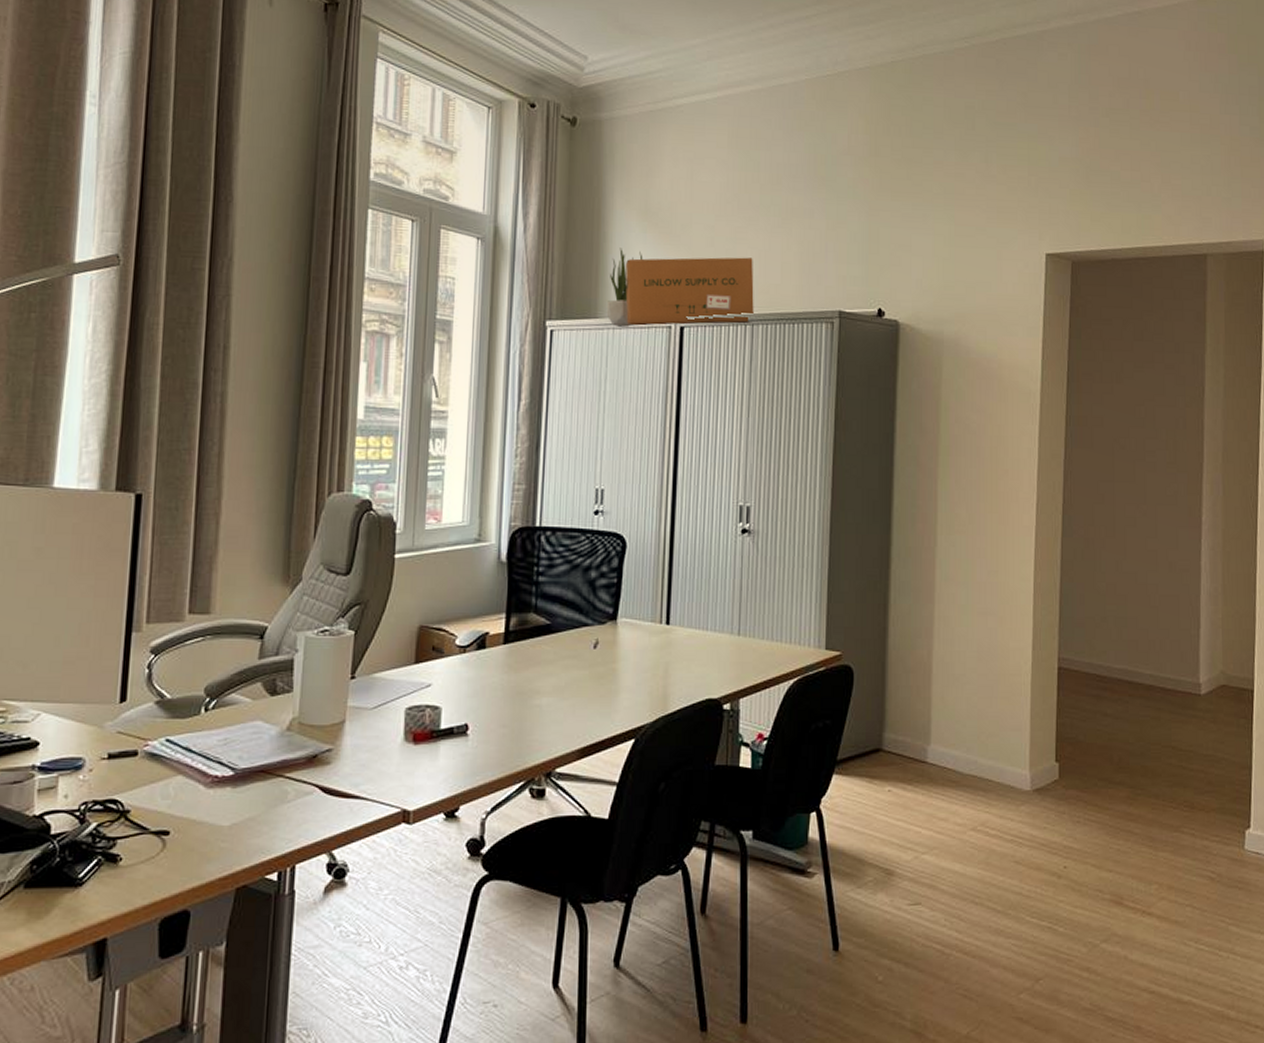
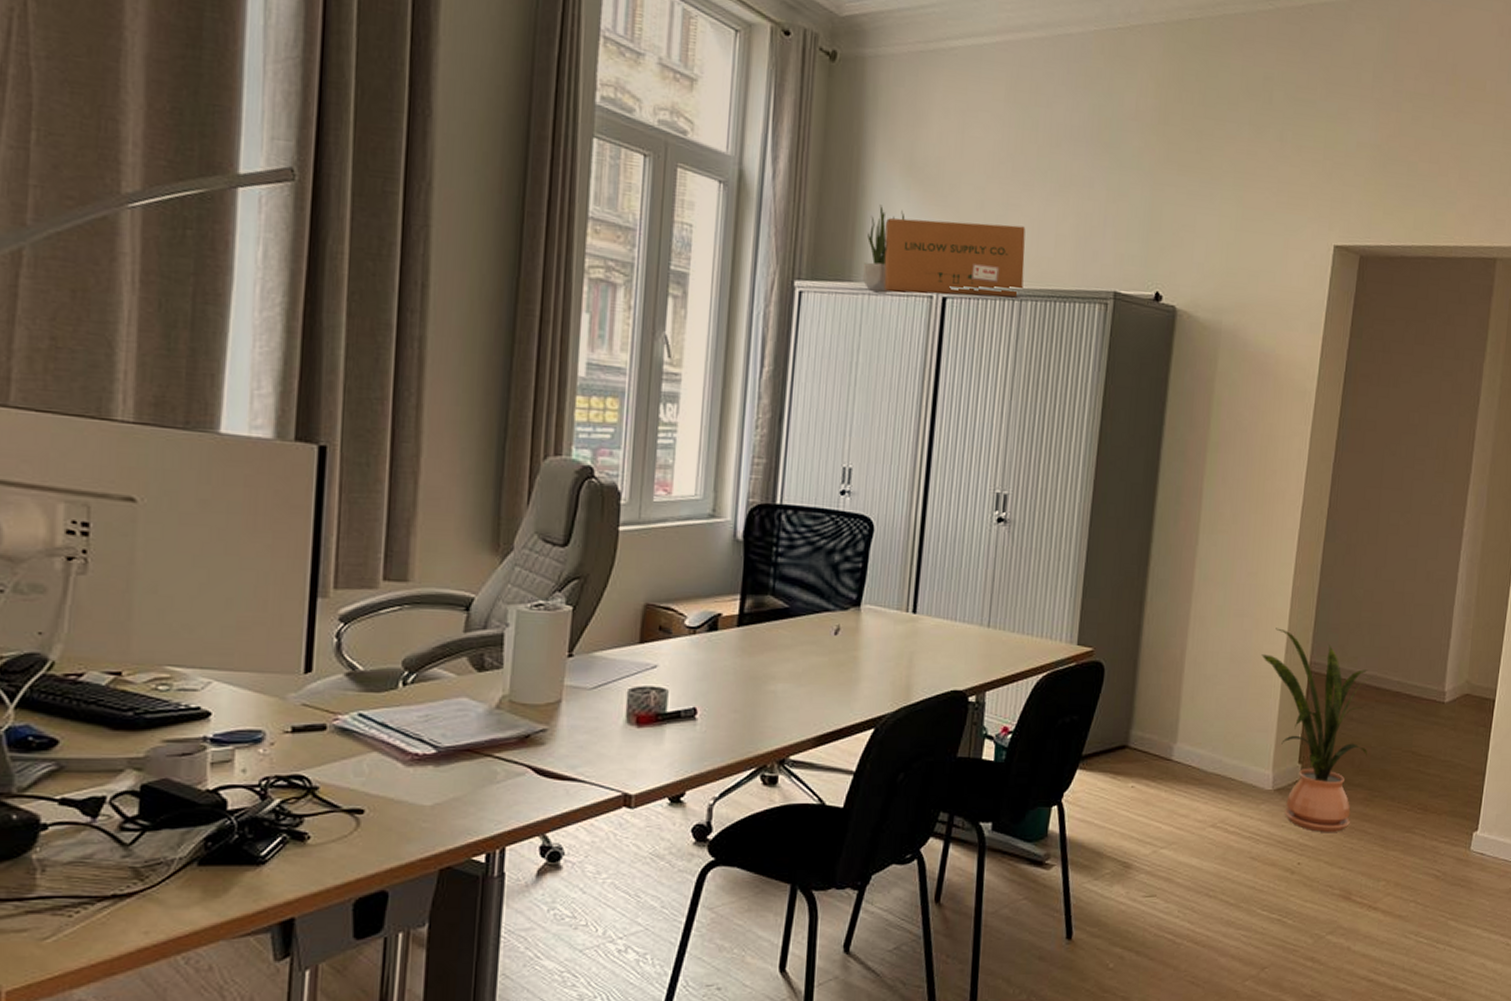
house plant: none [1008,625,1125,833] -> present [1261,628,1373,832]

